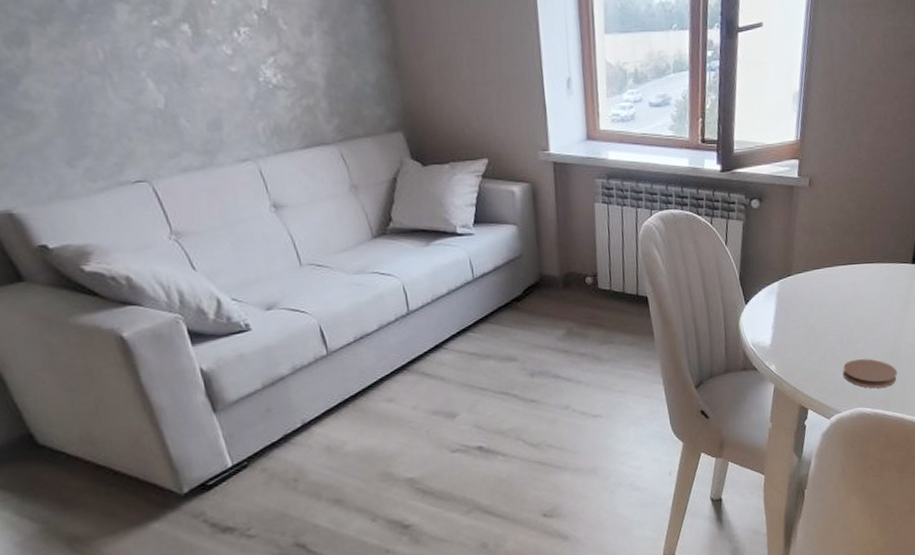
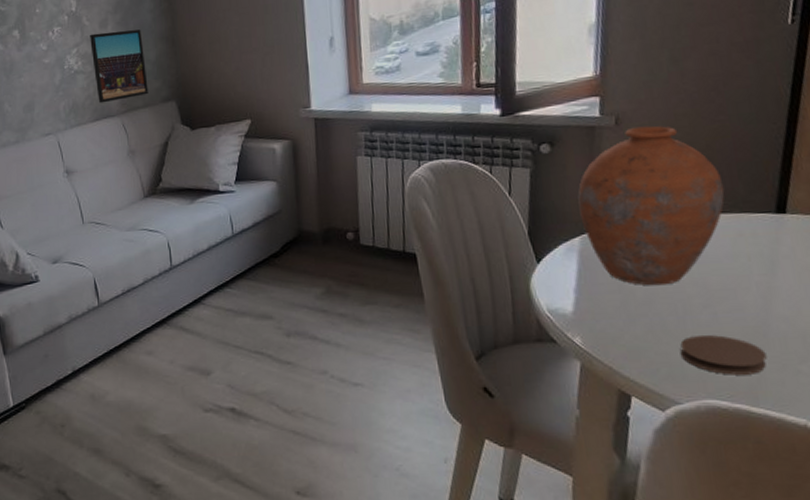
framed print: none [290,41,370,128] -> present [90,29,149,104]
vase: none [778,188,881,322] -> present [577,125,725,286]

